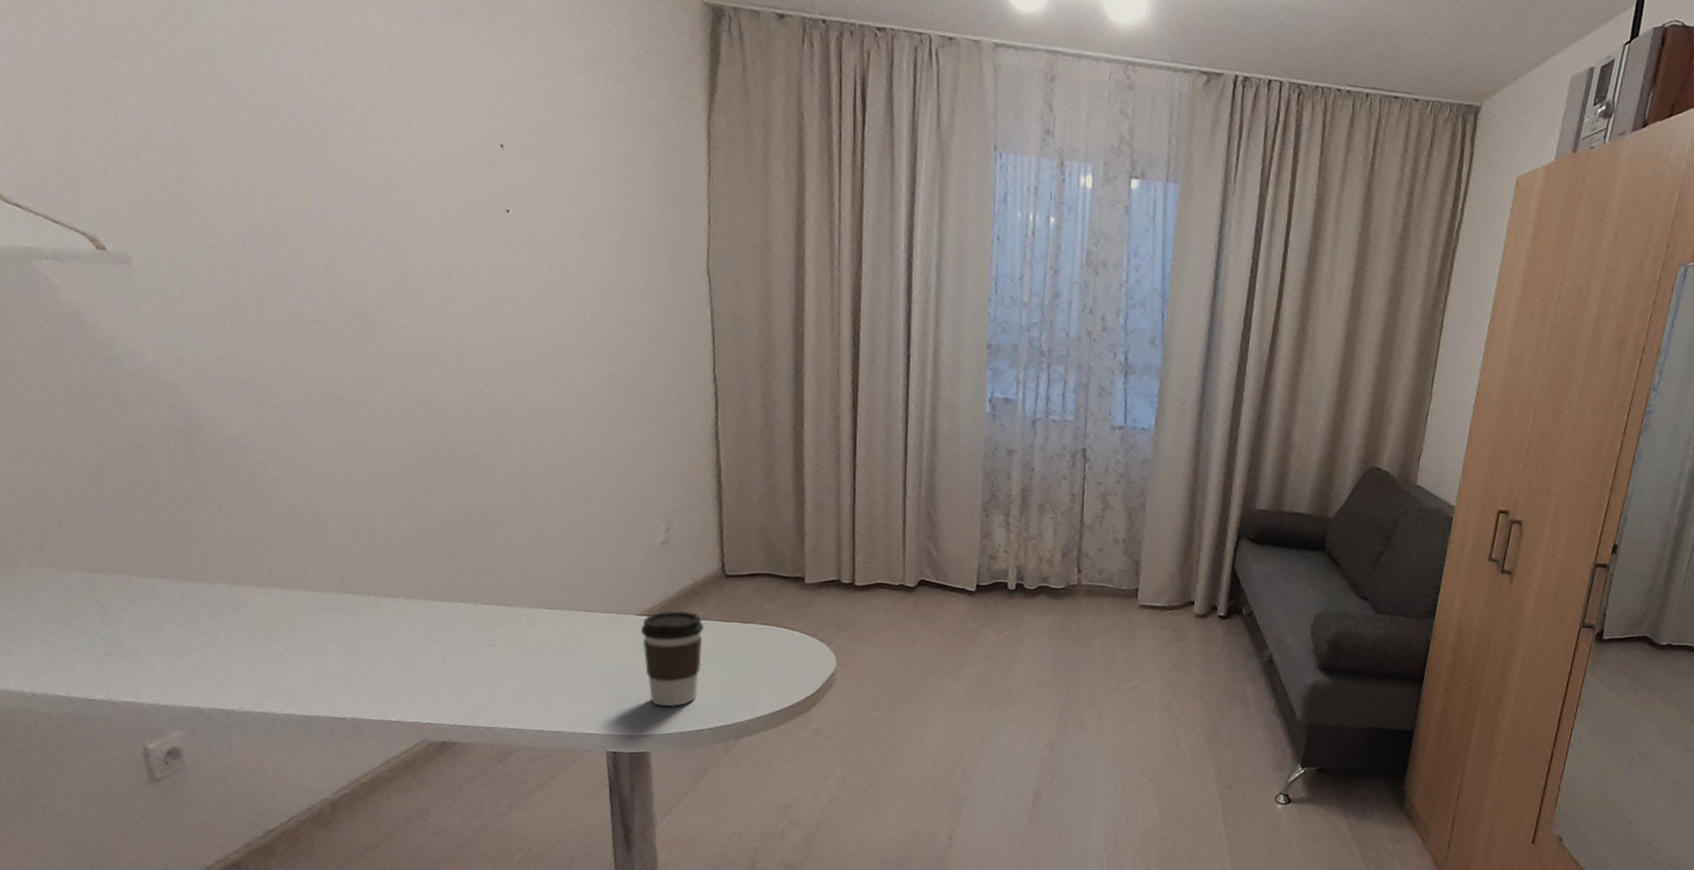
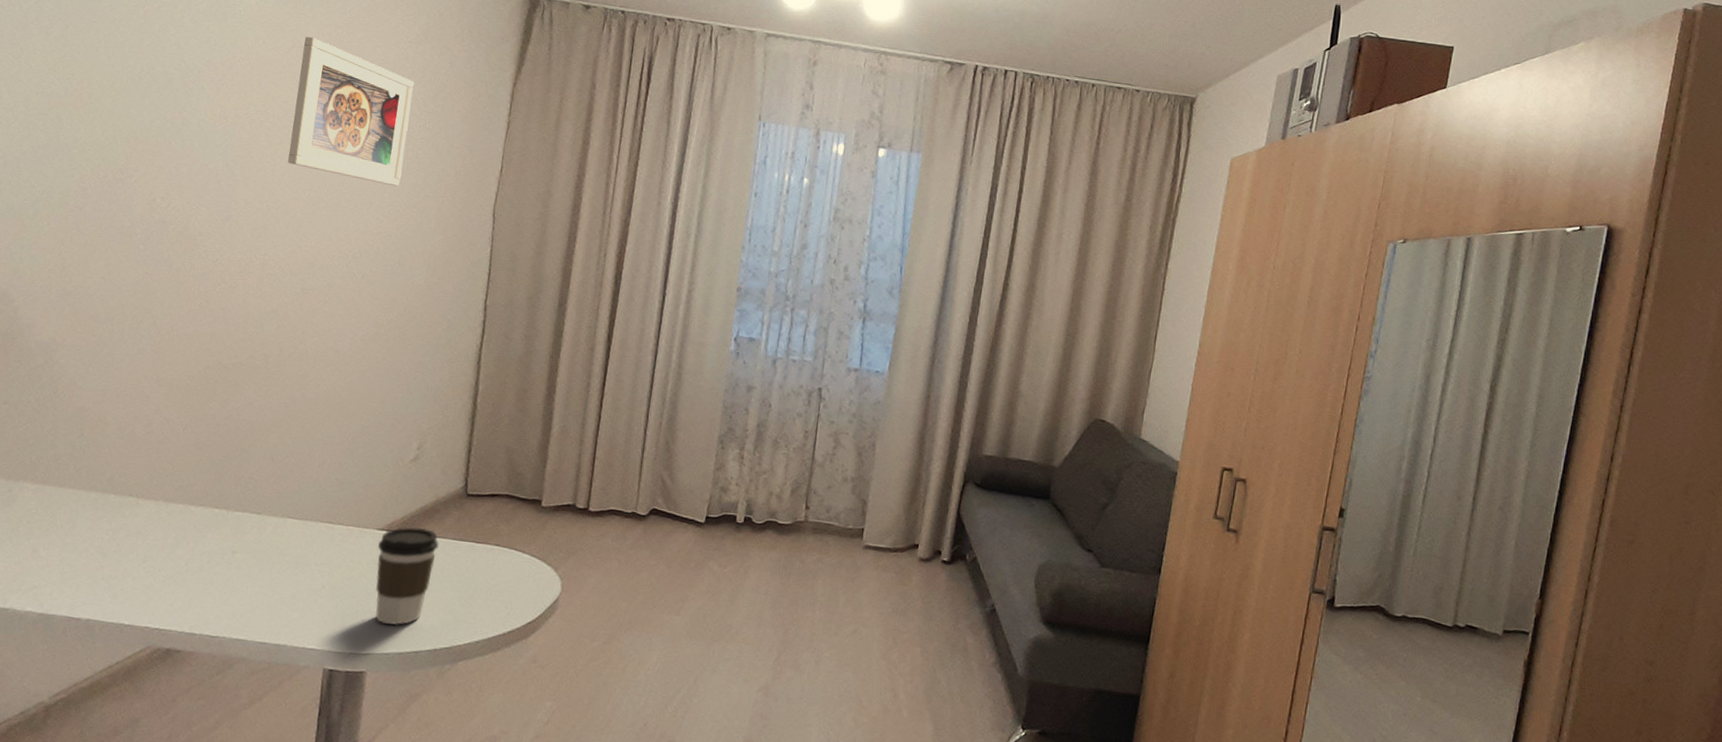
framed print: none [451,64,596,245] -> present [288,36,414,187]

